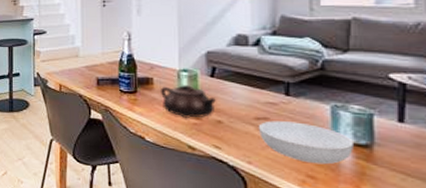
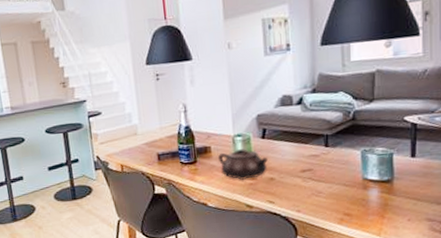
serving bowl: present [258,120,353,165] -> none [304,169,379,203]

